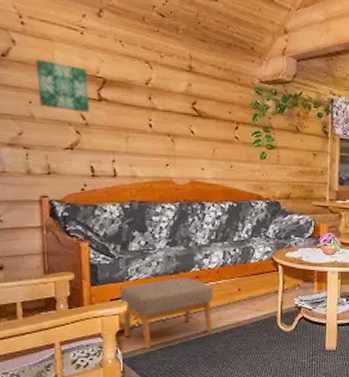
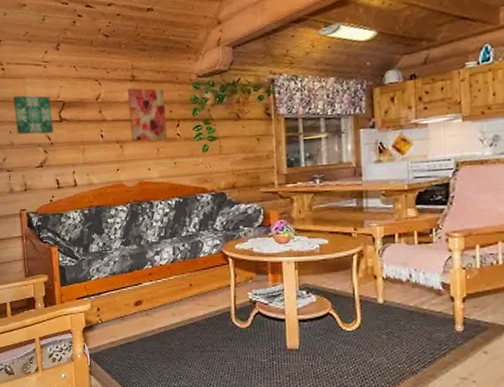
footstool: present [119,277,213,349] -> none [83,274,168,345]
wall art: none [183,78,225,141] -> present [127,87,168,142]

